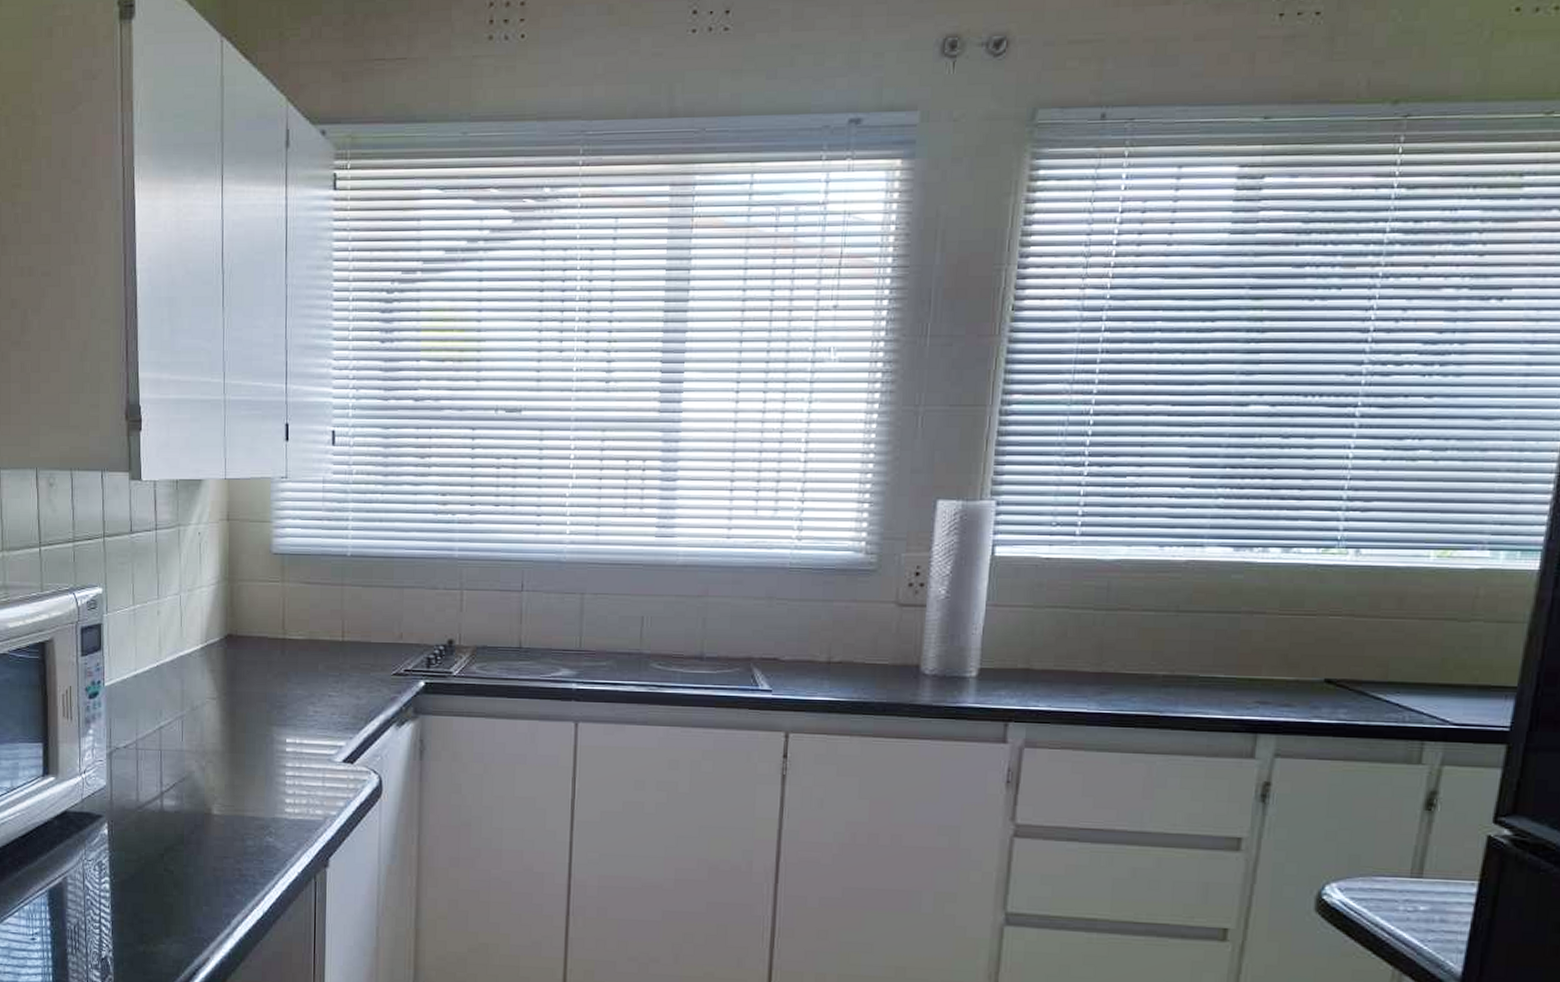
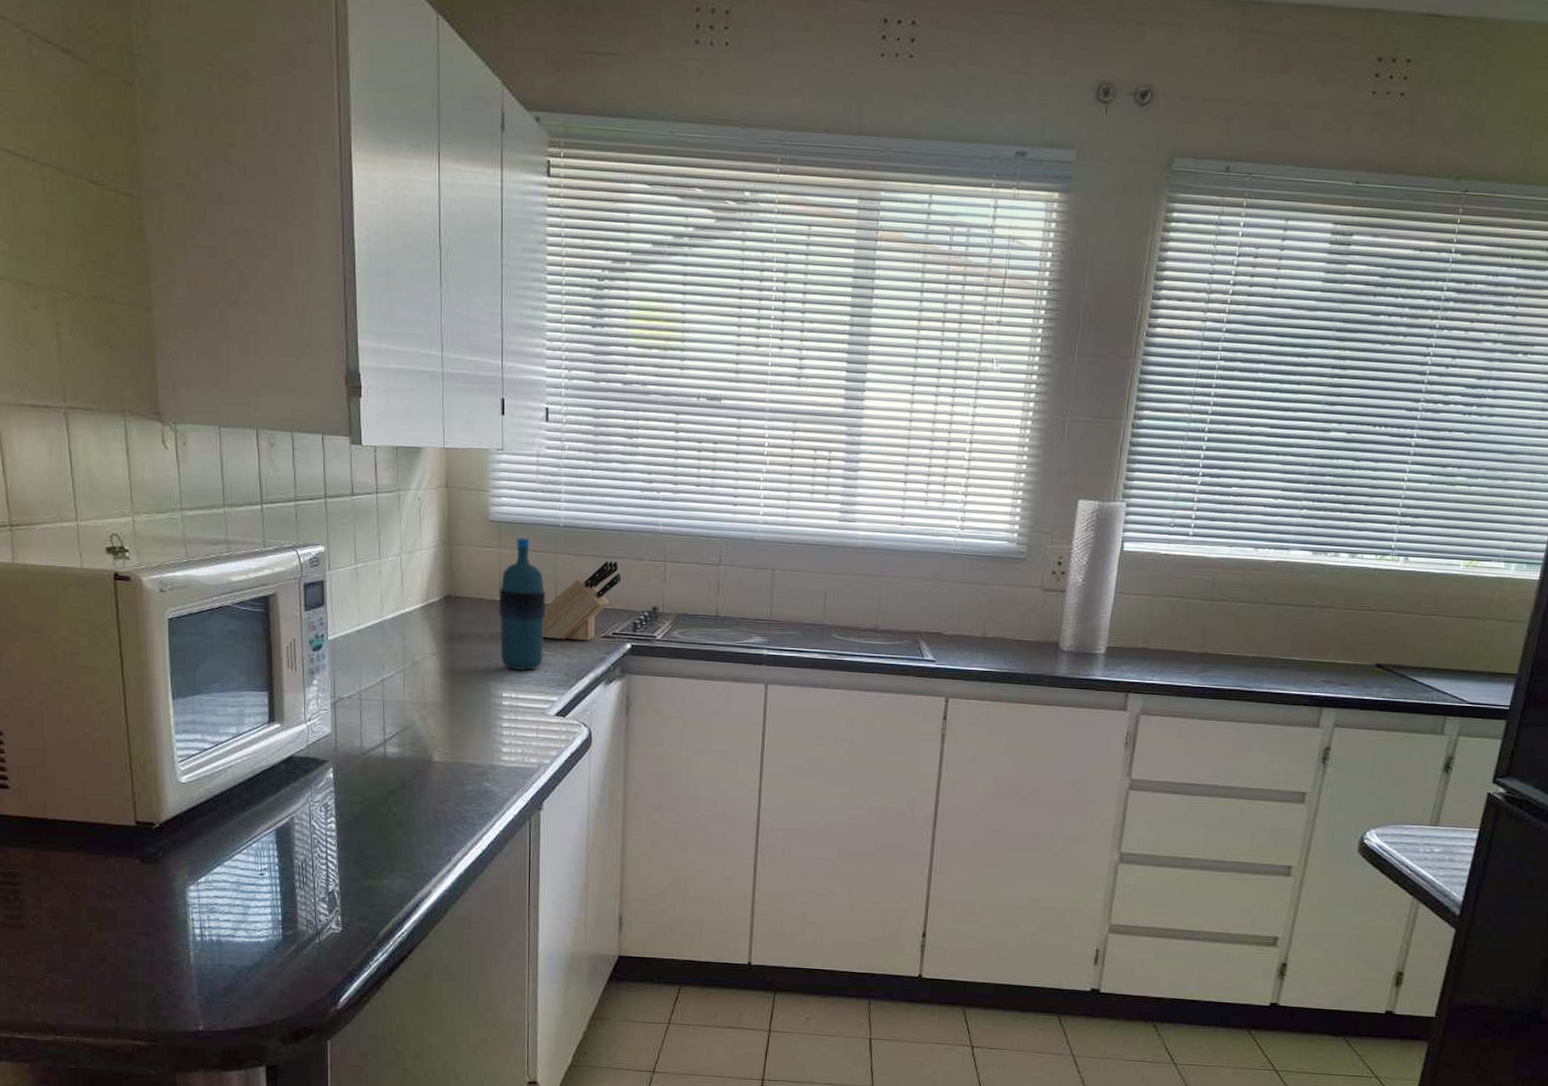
water bottle: none [282,570,332,713] -> present [498,537,546,671]
knife block: none [329,591,414,680] -> present [542,561,622,641]

